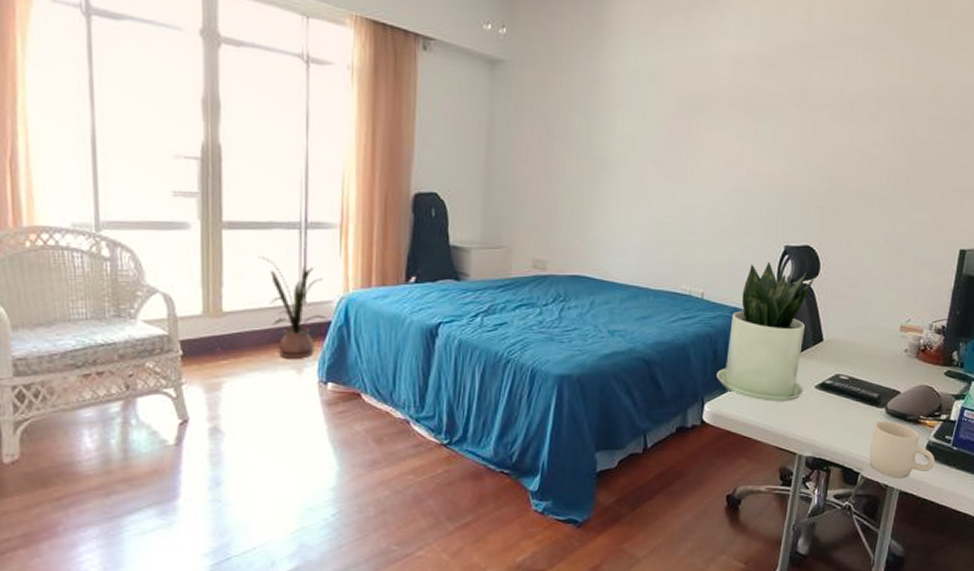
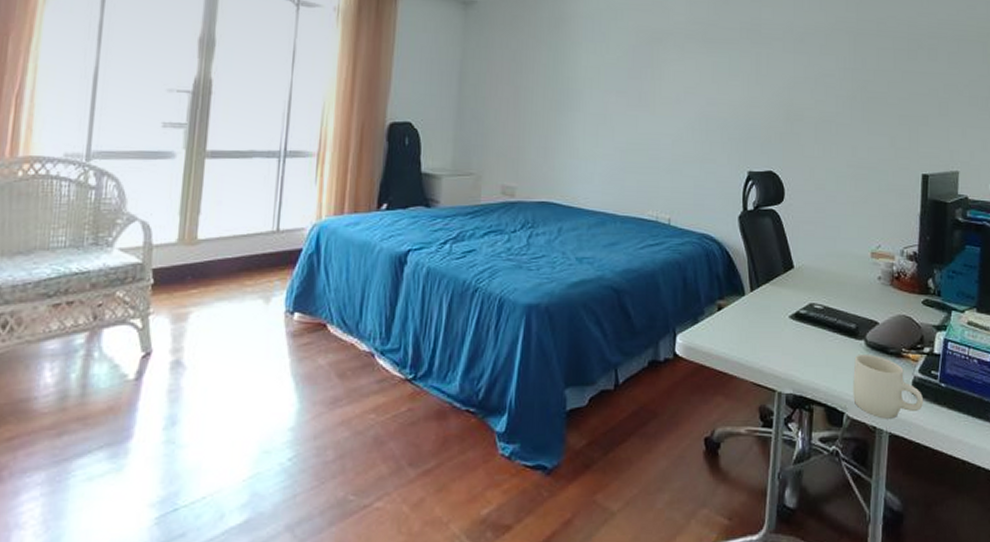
house plant: present [258,256,328,359] -> none [237,184,300,288]
planter: present [716,261,816,402] -> none [687,187,781,333]

